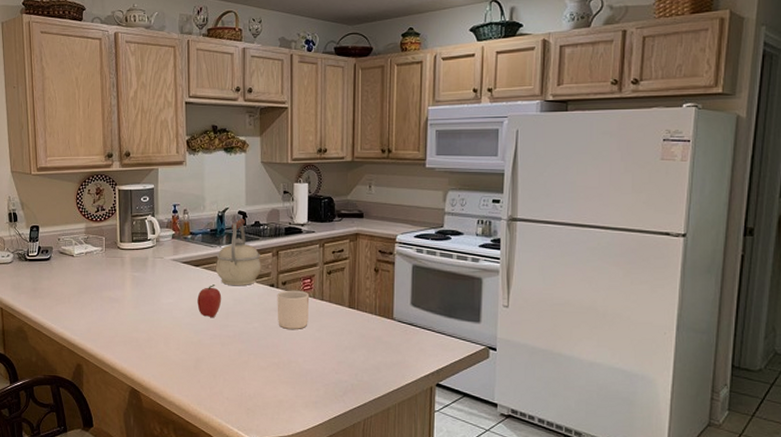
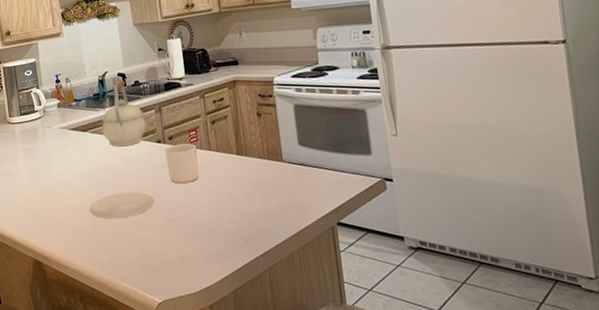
plate: none [192,332,260,357] -> present [89,192,155,219]
fruit: present [197,285,222,317] -> none [88,147,112,180]

